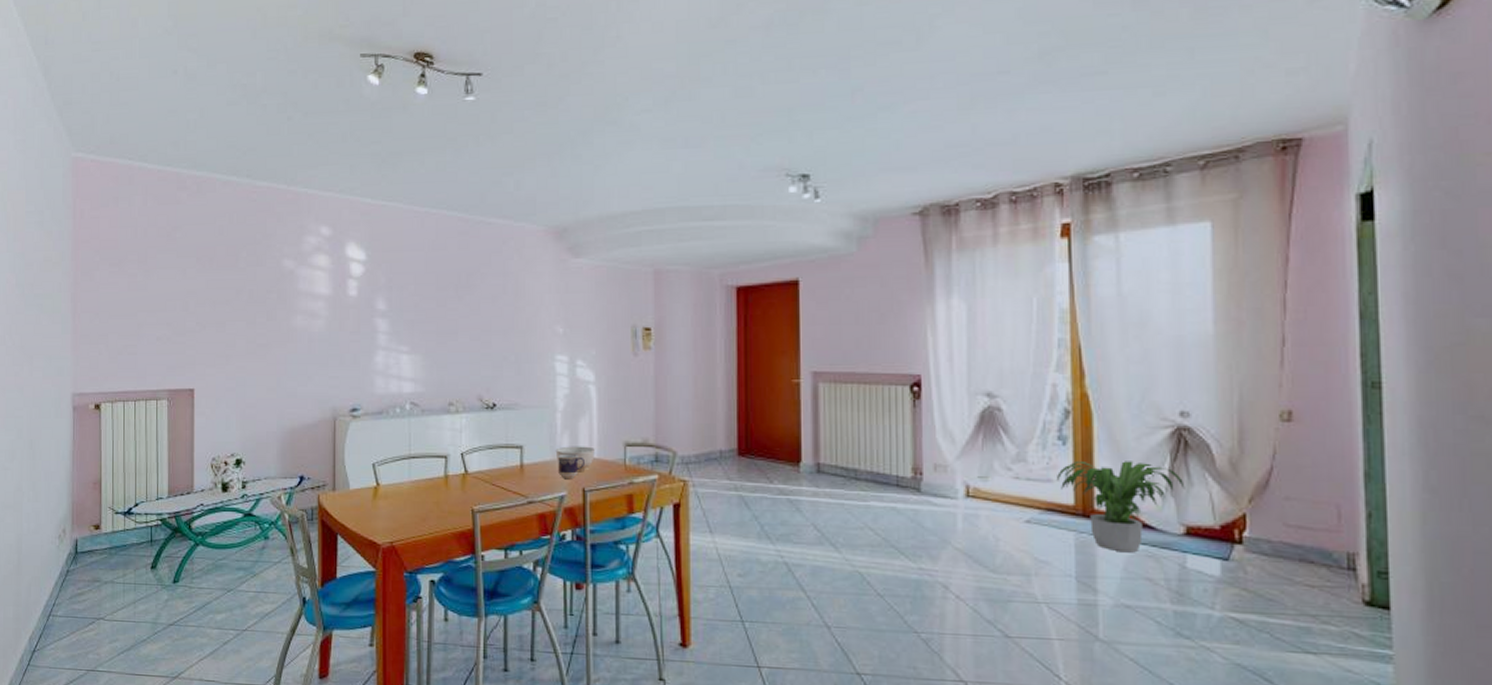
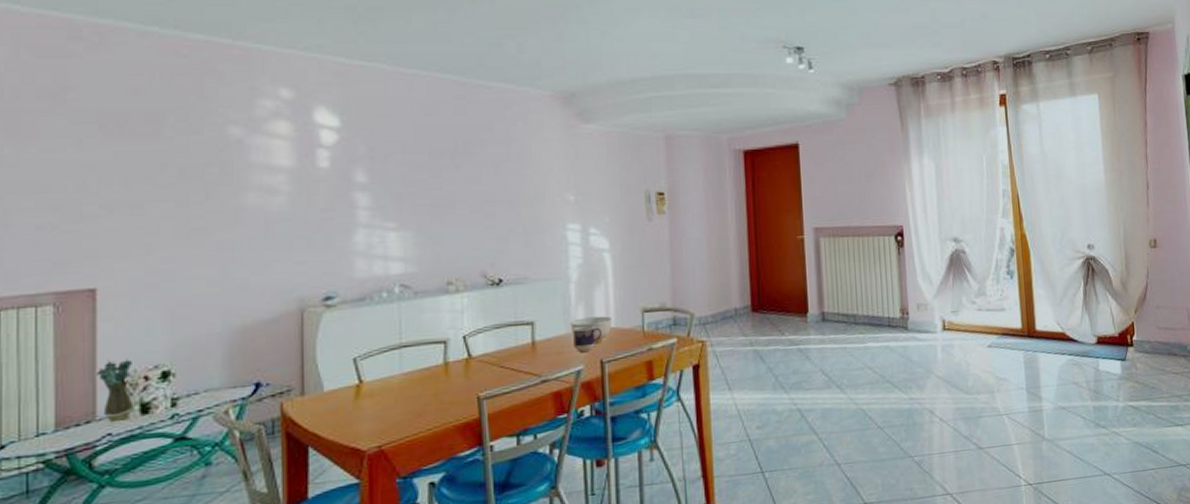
vase: none [194,445,218,496] -> present [97,358,134,423]
potted plant: present [1055,460,1185,553] -> none [1007,287,1095,364]

